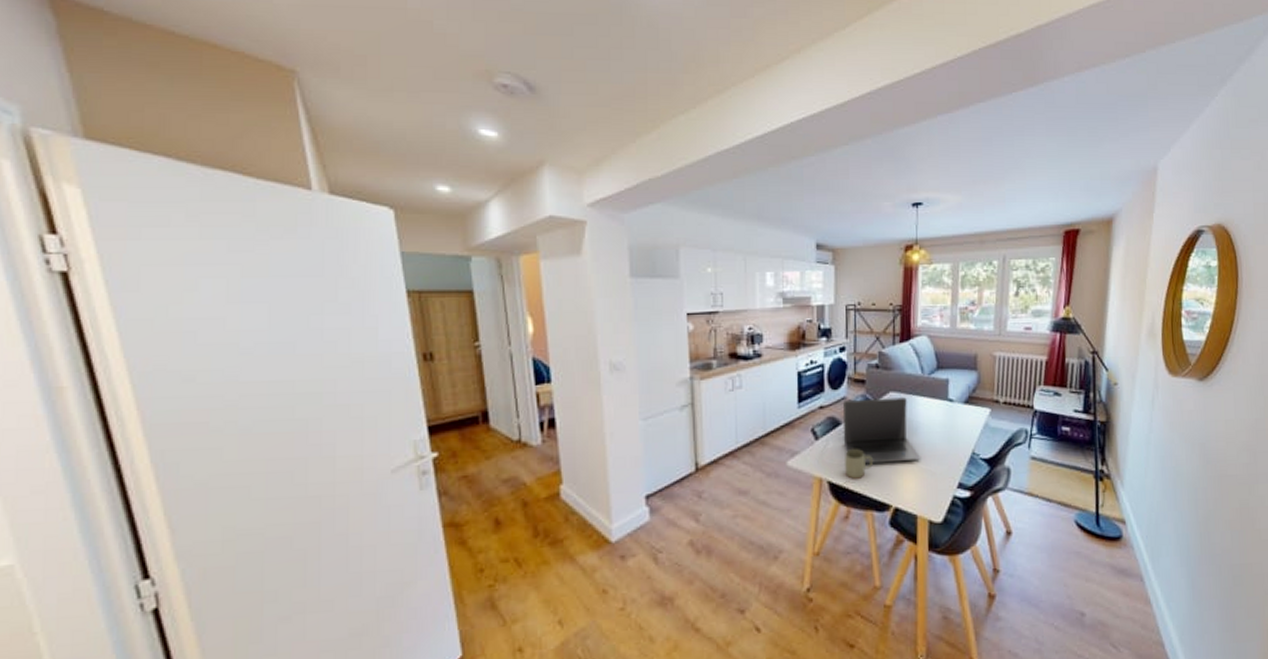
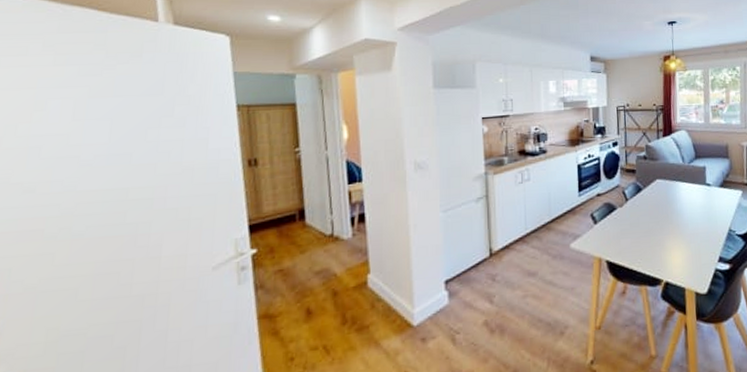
laptop computer: present [842,397,920,464] -> none [617,184,685,243]
mug: present [843,449,873,479] -> none [619,231,645,258]

